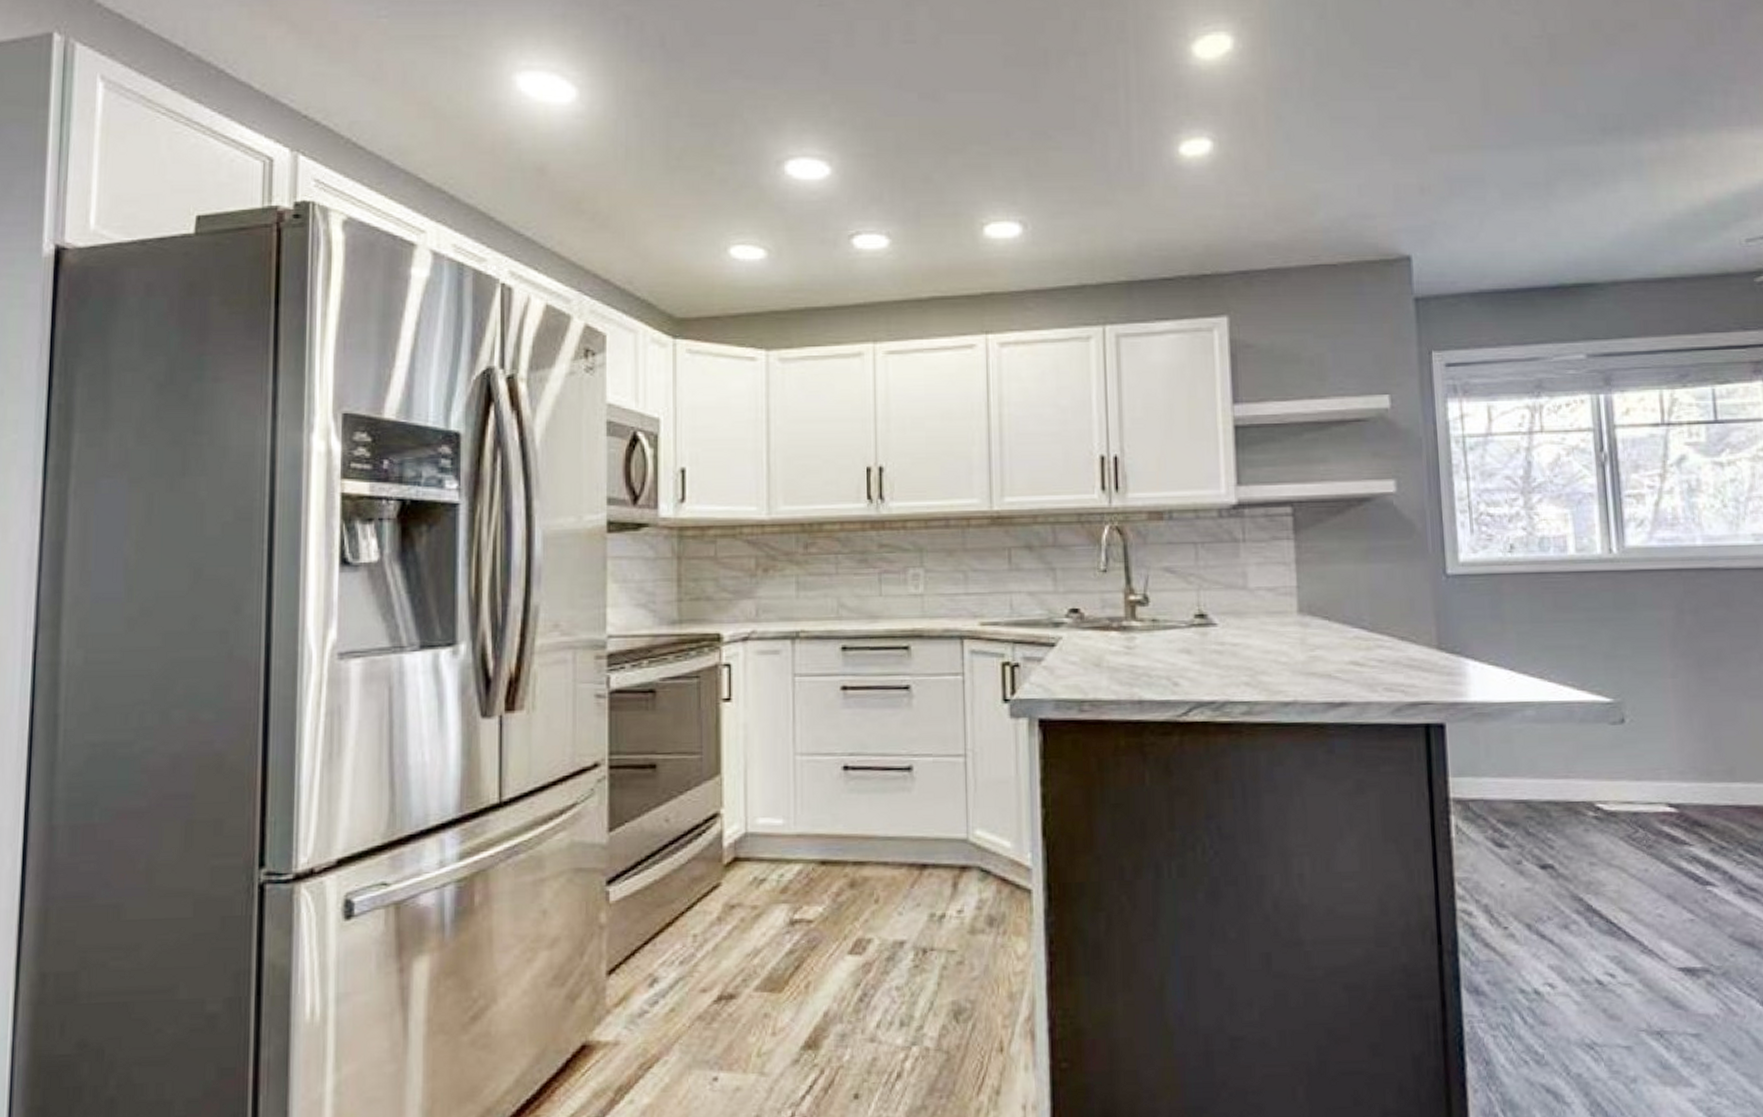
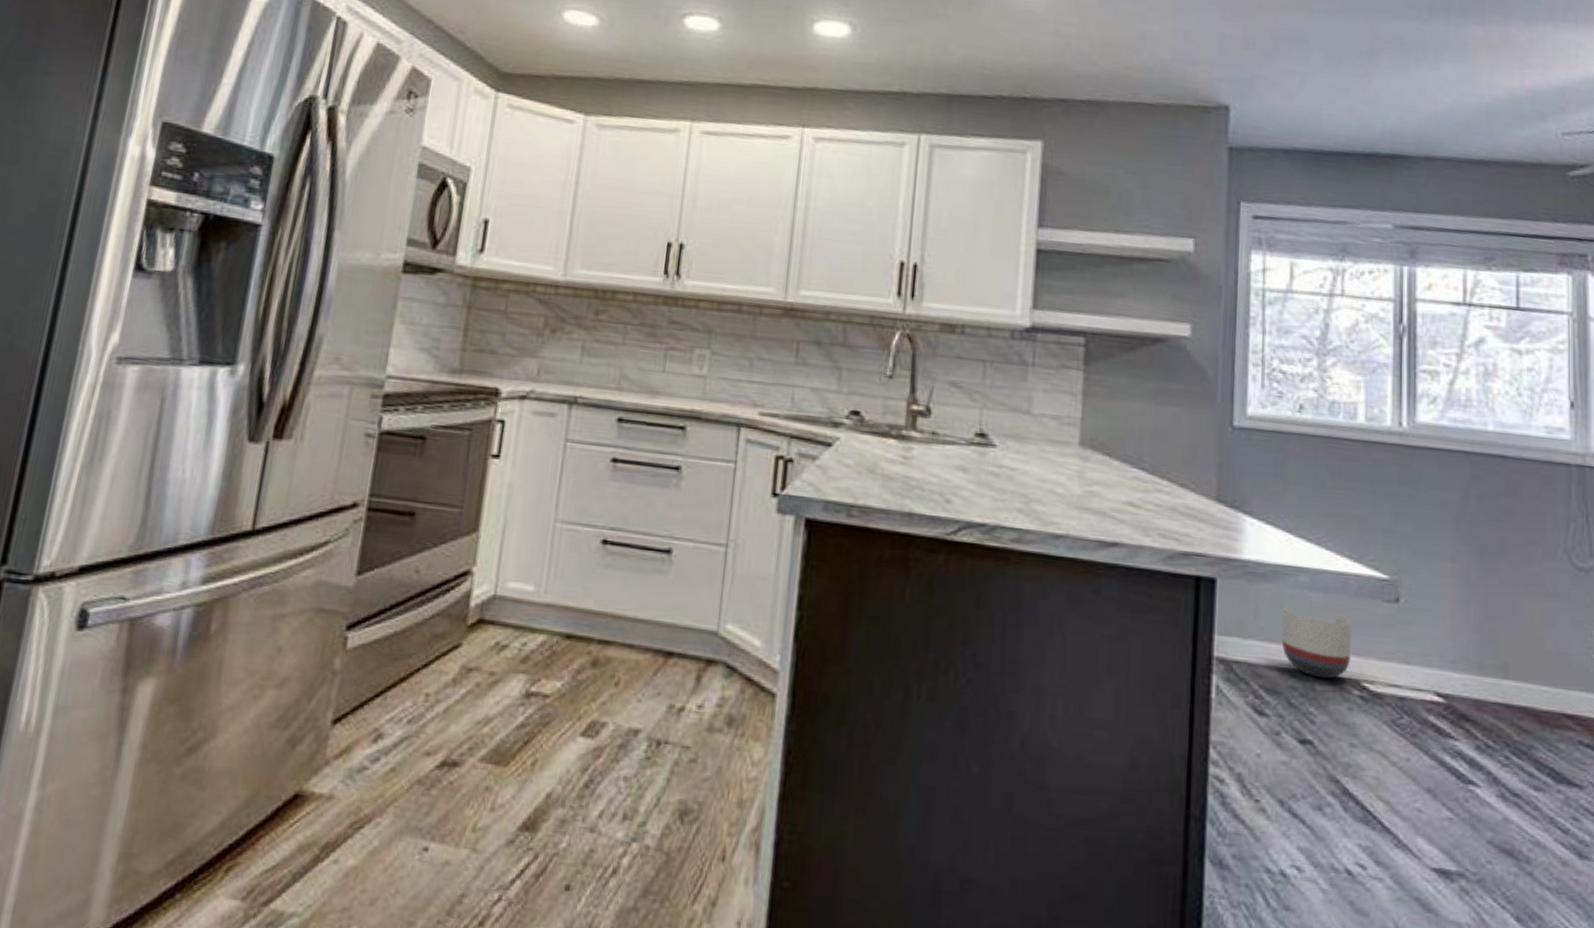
planter: none [1512,739,1584,805] -> present [1281,604,1352,679]

